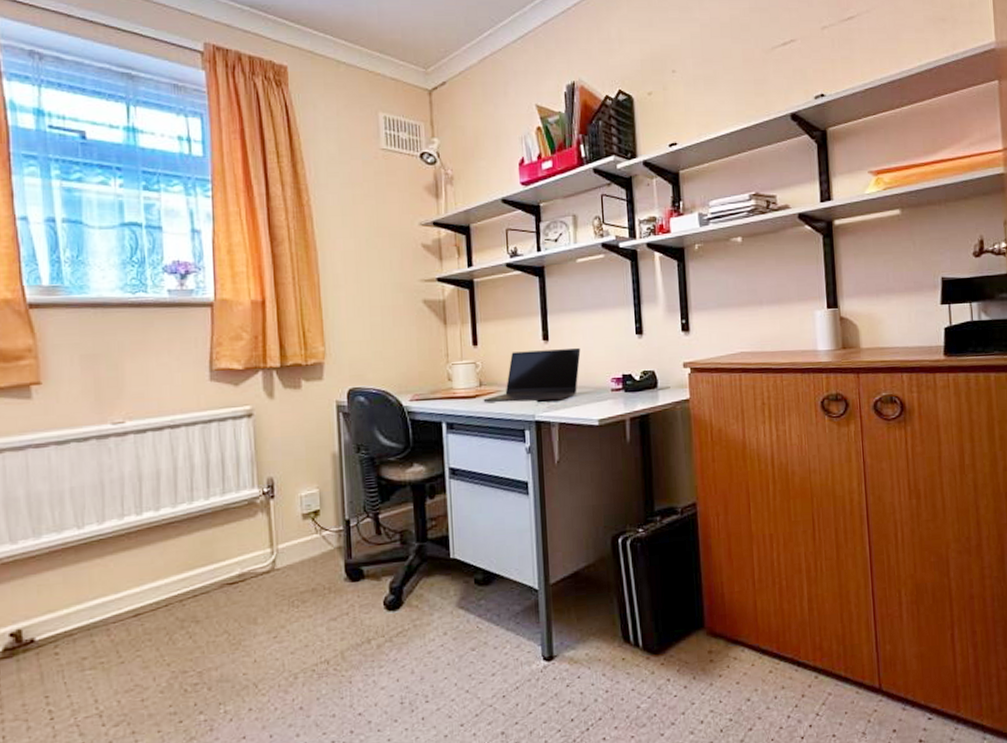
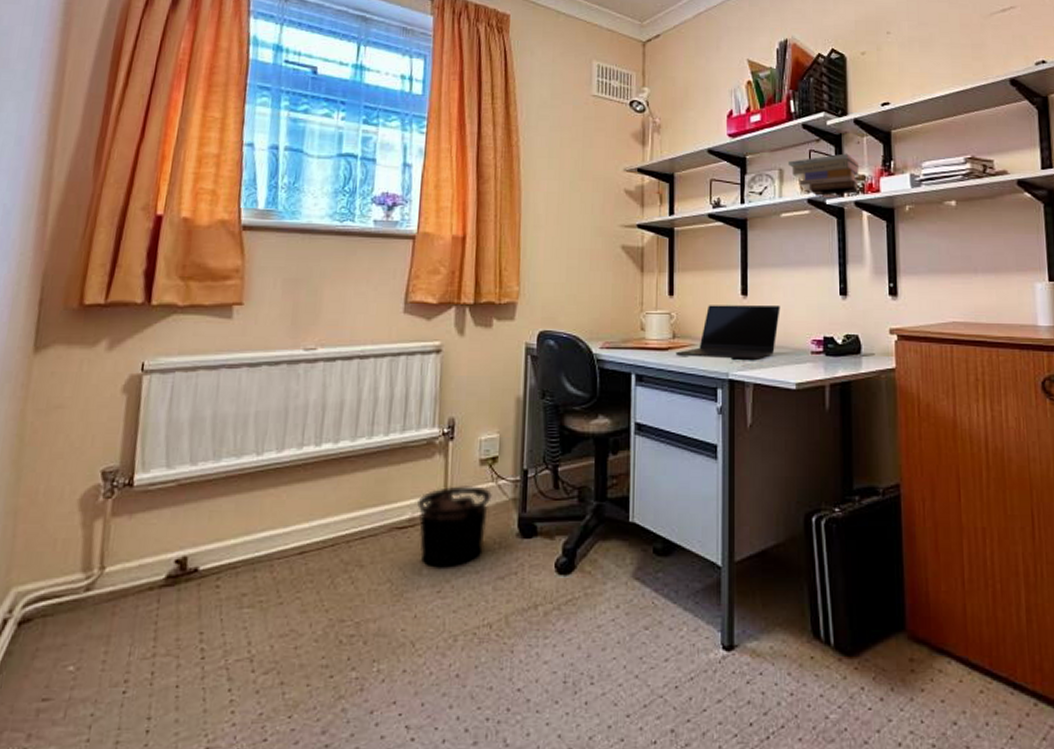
trash bin: none [245,538,317,618] -> present [417,486,492,570]
books: none [580,196,651,240] -> present [787,153,860,196]

